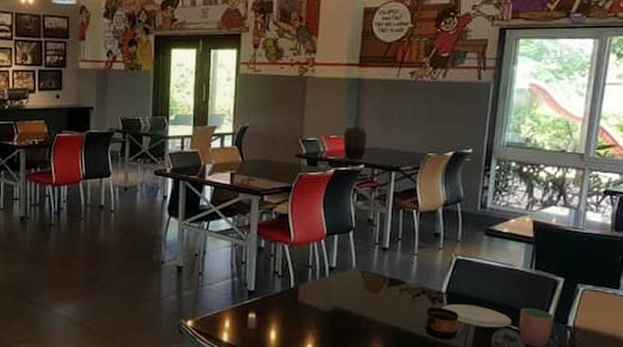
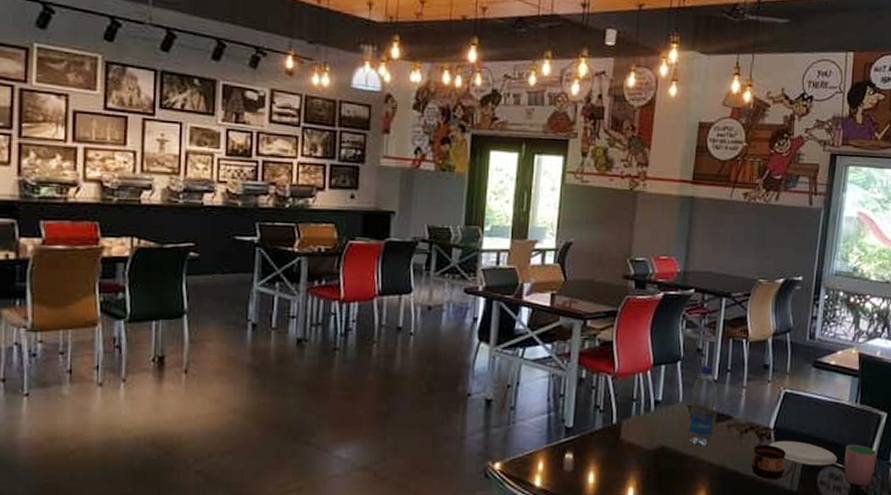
vase: present [343,126,368,160] -> none [673,247,699,284]
bottle: none [362,235,388,308] -> present [688,366,717,446]

